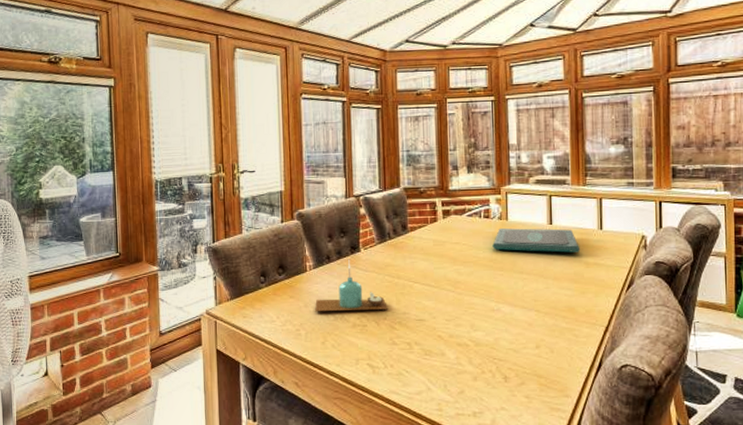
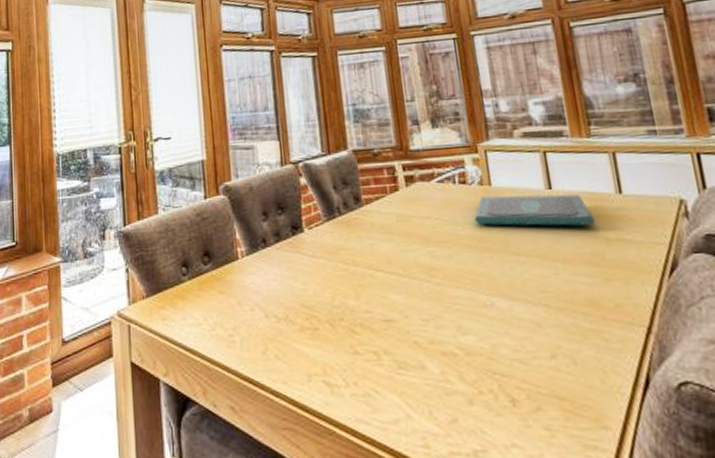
candle: present [315,259,389,312] -> none [251,241,346,312]

